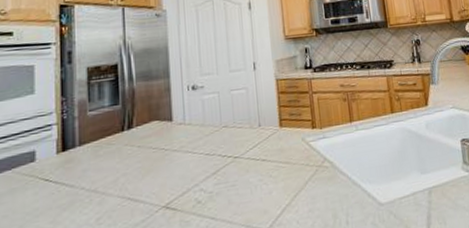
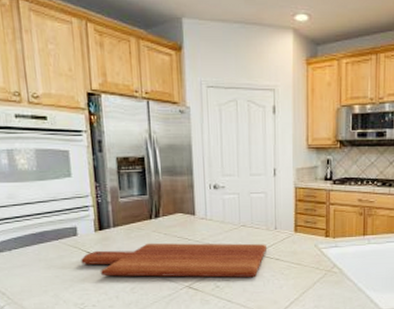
cutting board: none [37,144,252,208] -> present [81,243,268,278]

